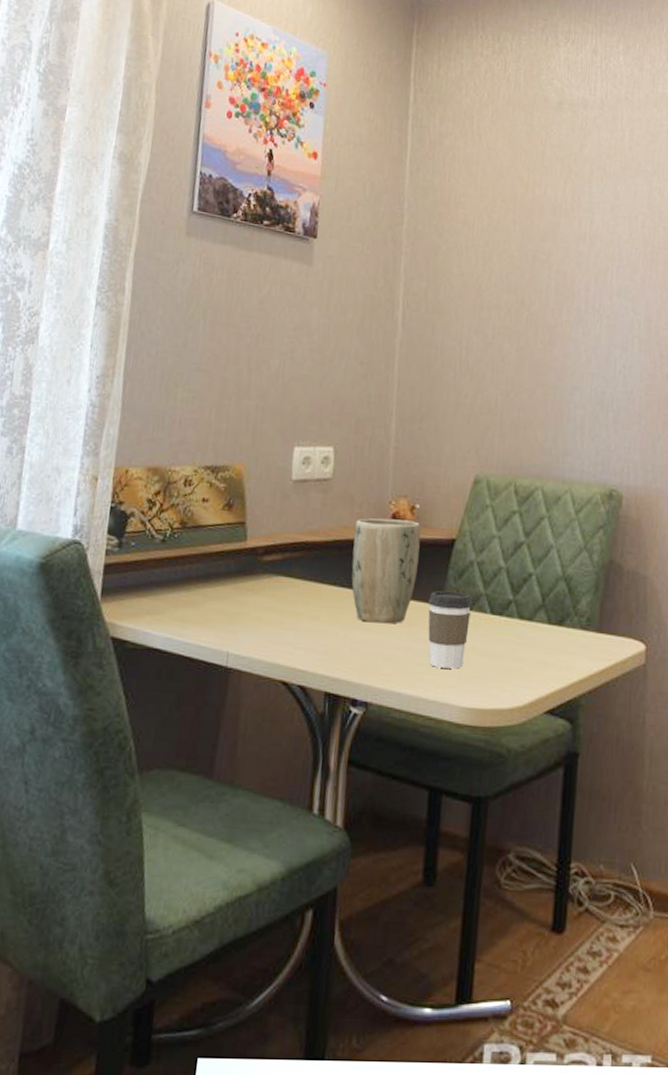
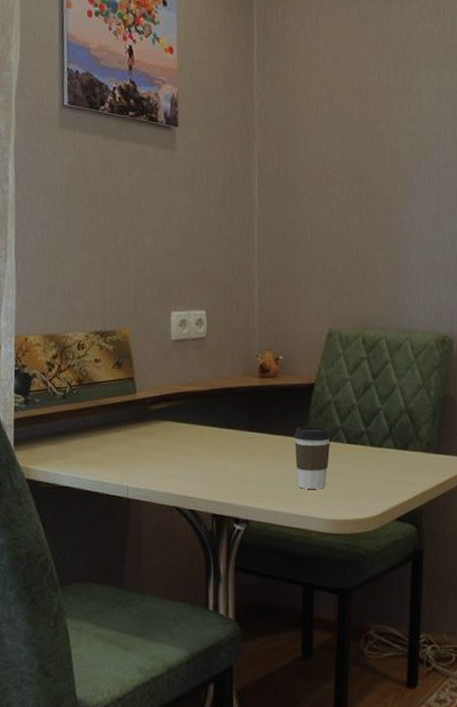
plant pot: present [351,518,421,624] -> none [228,369,285,456]

